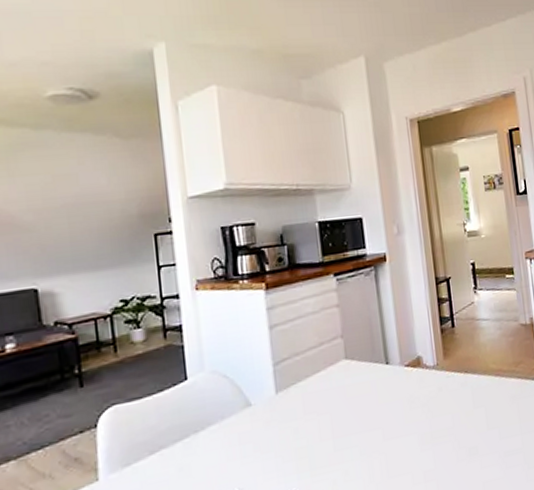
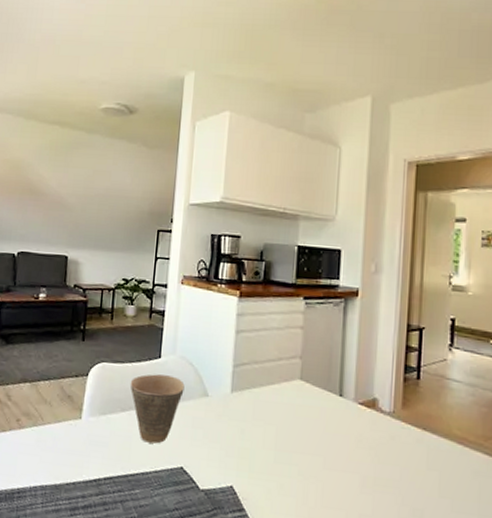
cup: none [154,395,223,480] -> present [130,374,185,444]

